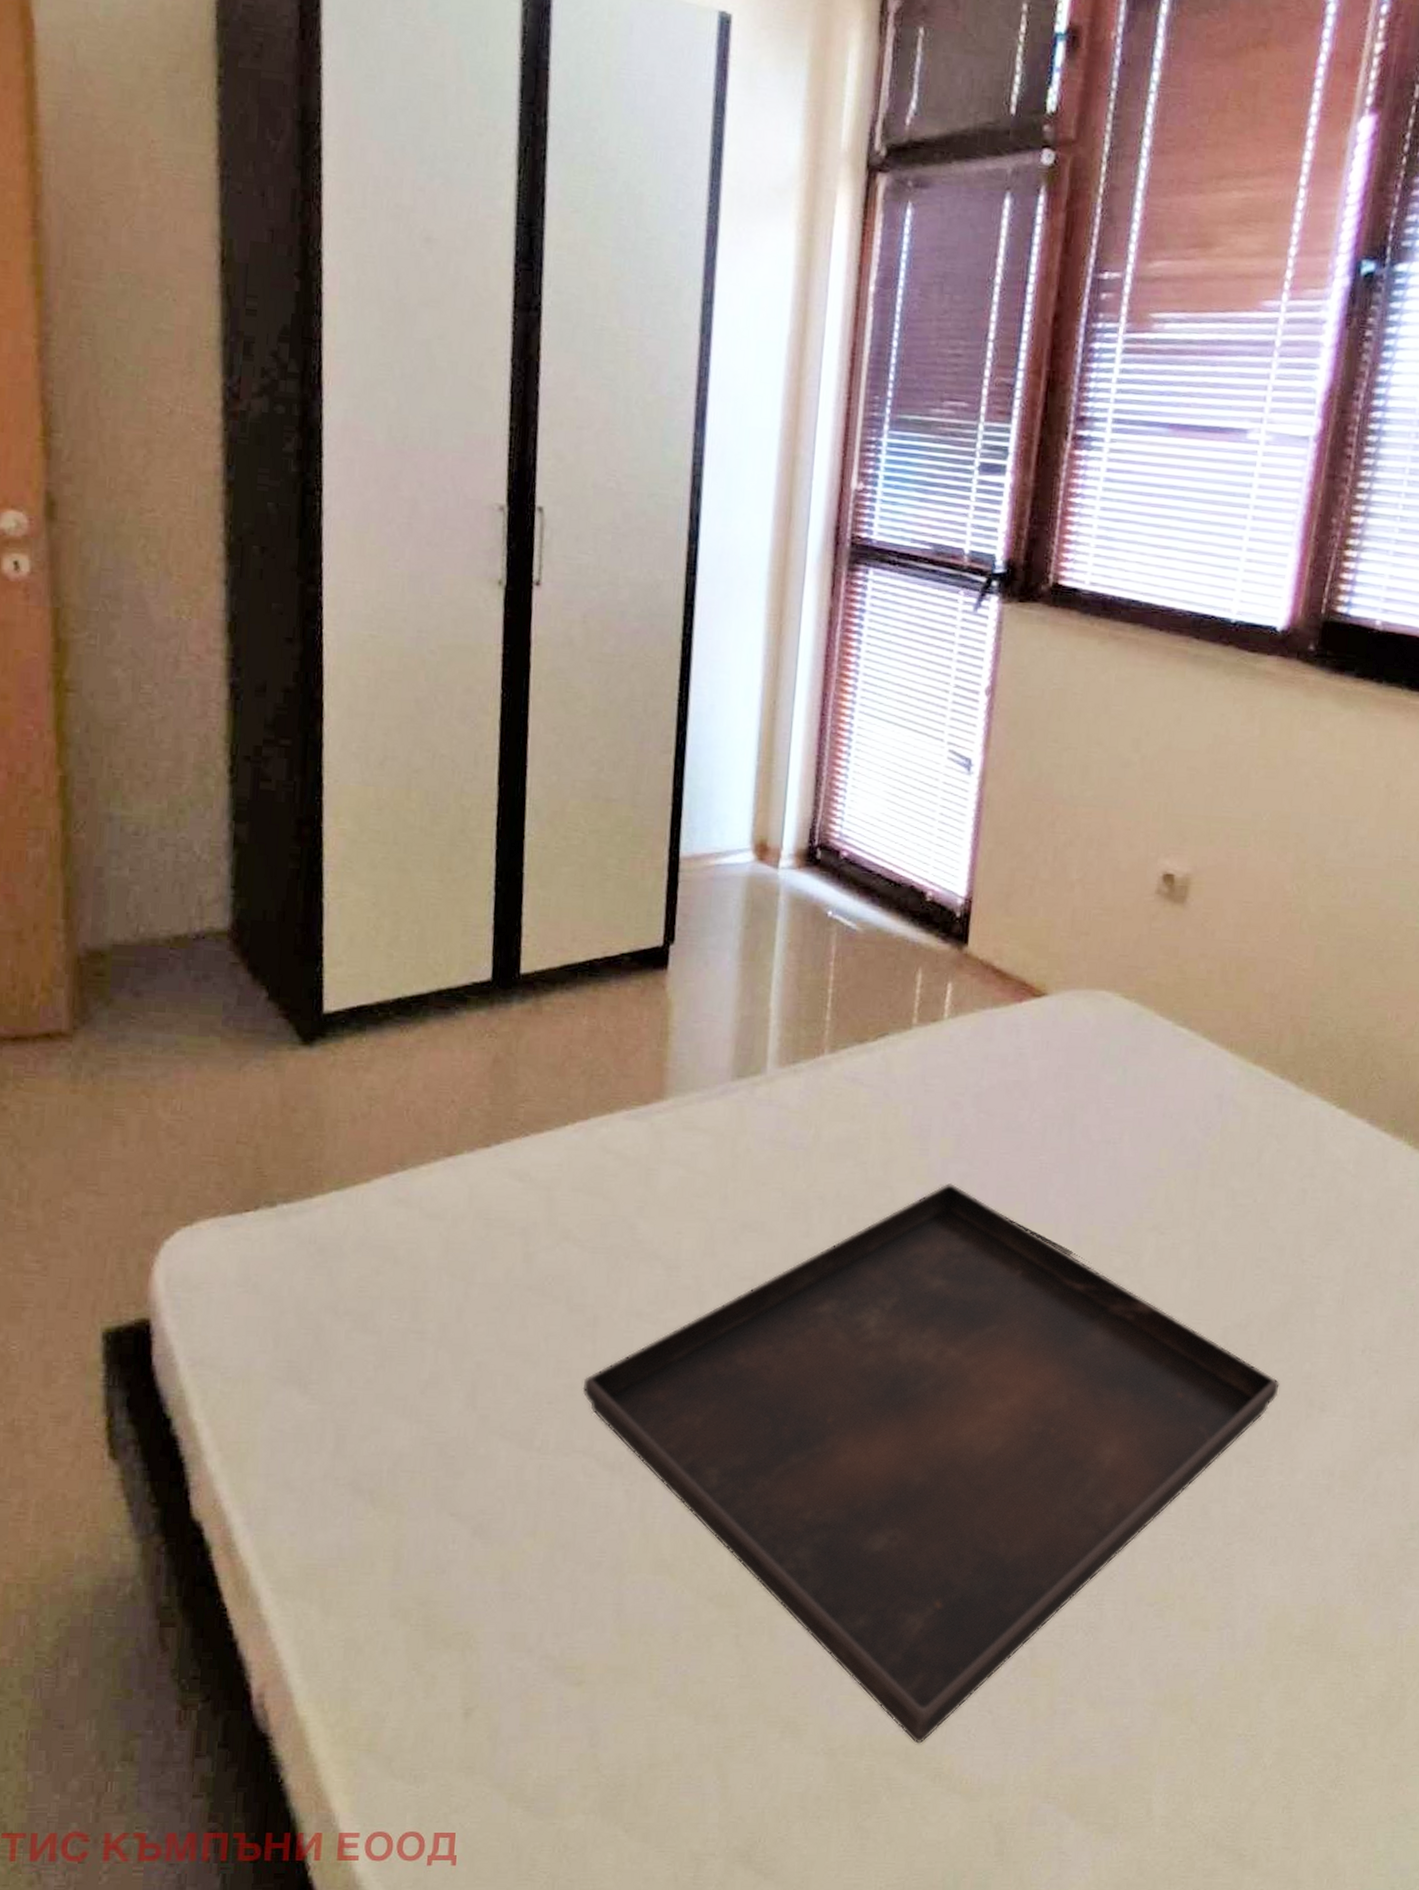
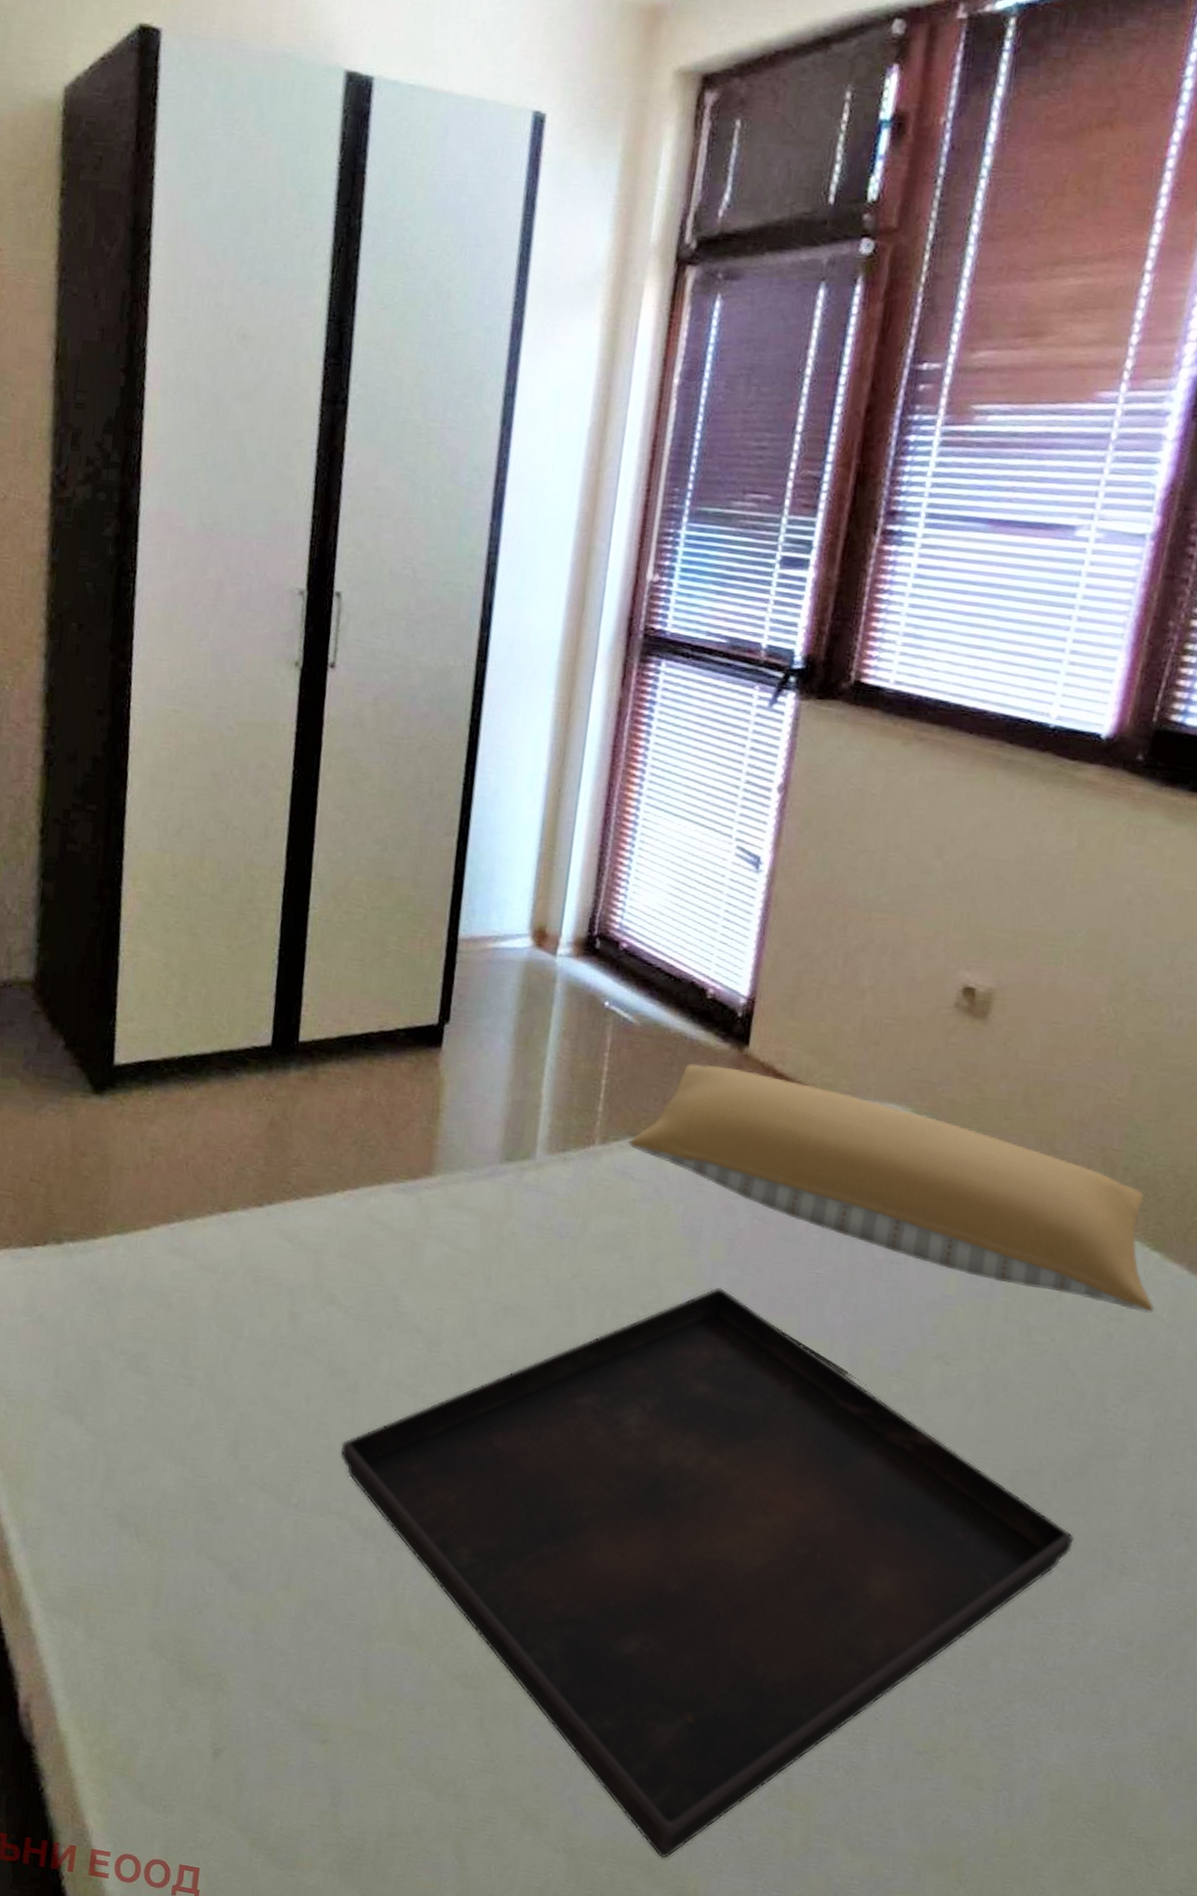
pillow: none [857,966,1341,1167] -> present [629,1063,1154,1313]

